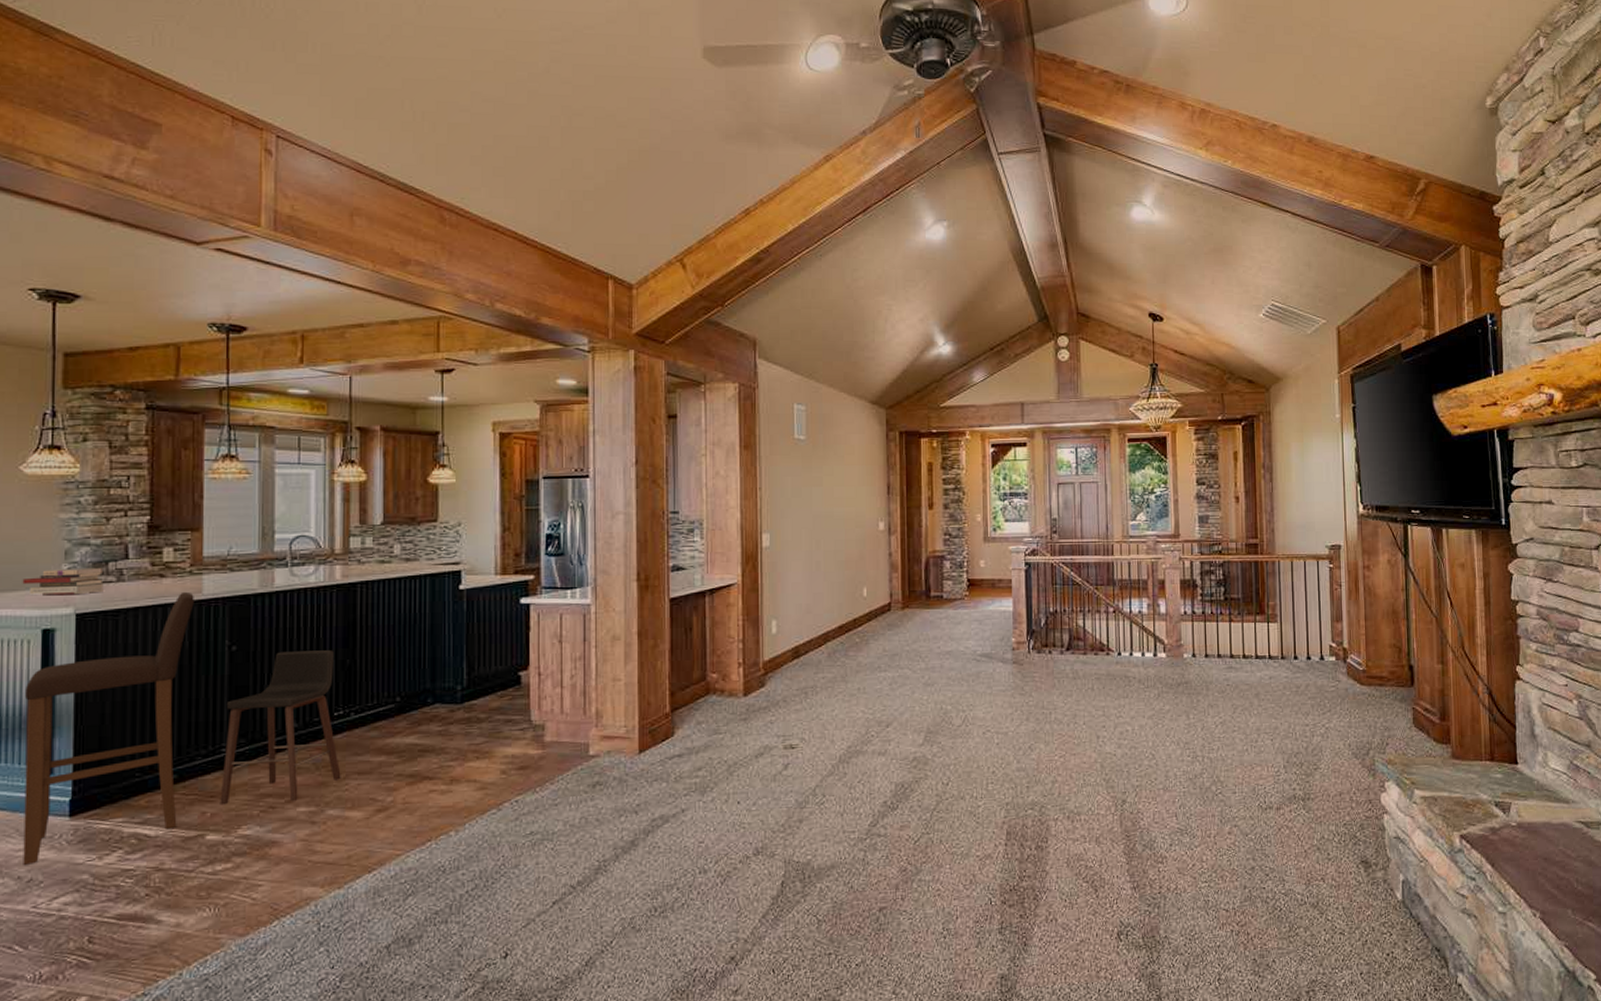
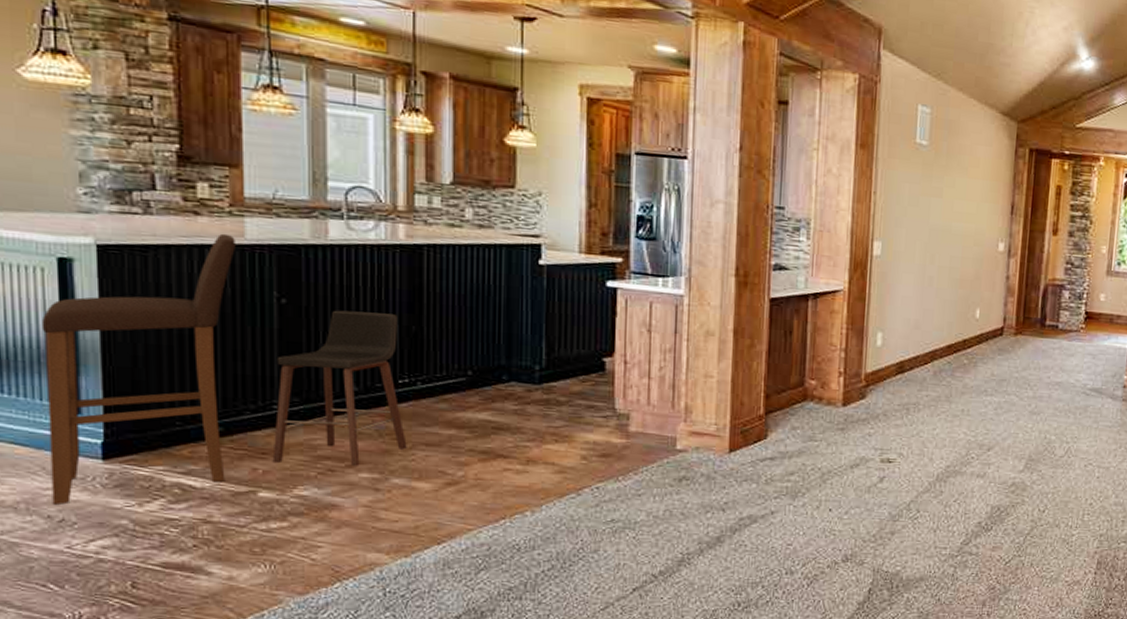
books: present [22,567,104,596] -> none [30,191,128,225]

